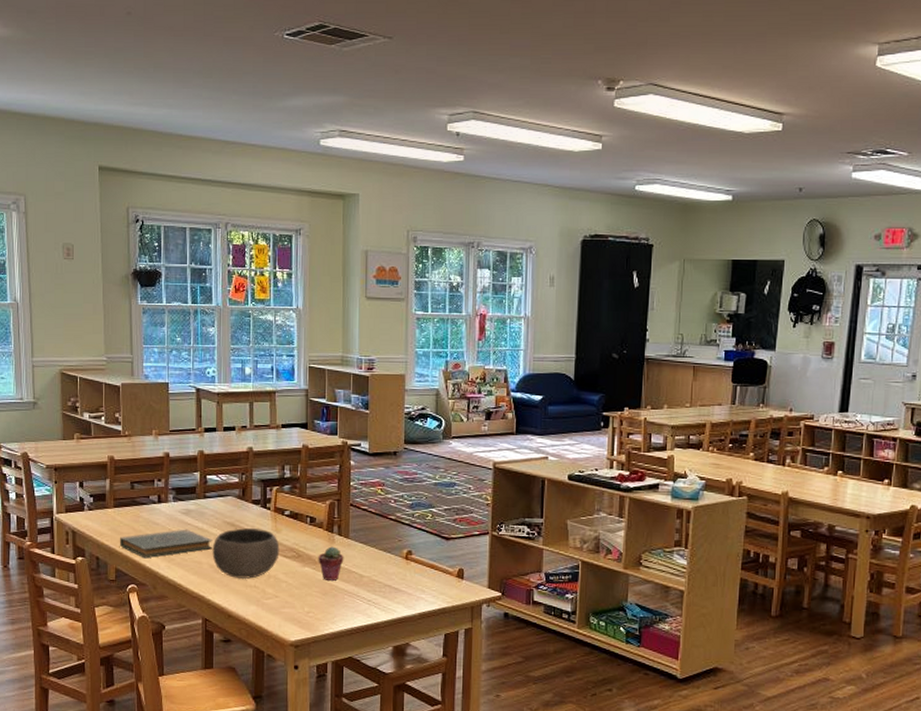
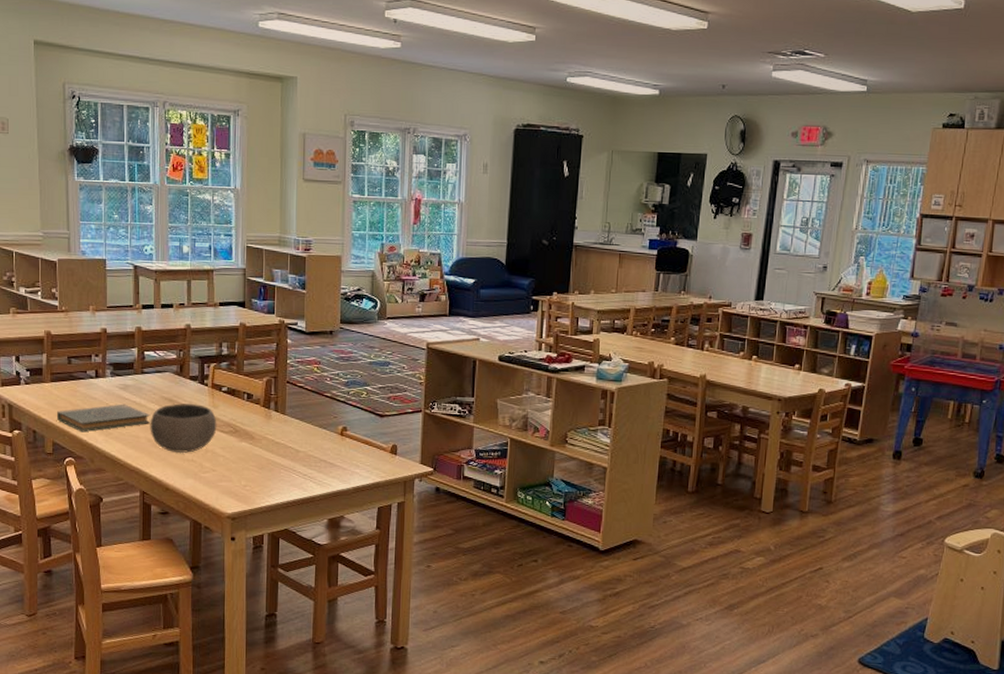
potted succulent: present [318,546,344,581] -> none [255,422,281,455]

